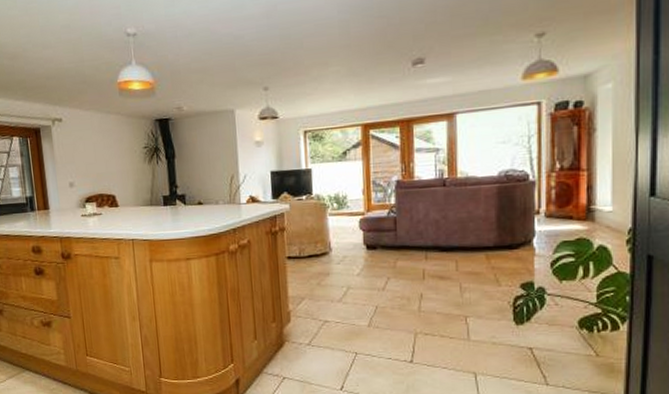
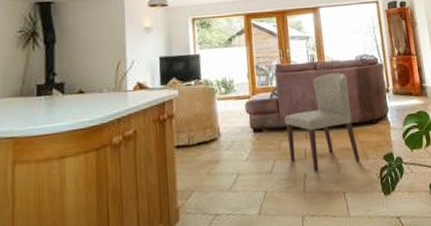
chair: none [402,190,489,293] -> present [284,73,360,172]

